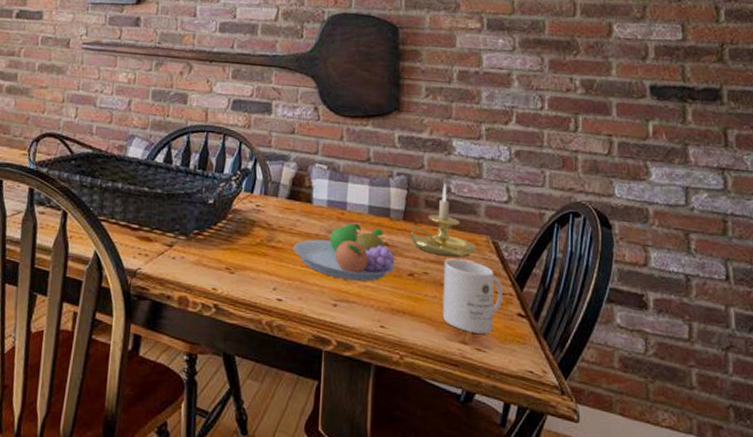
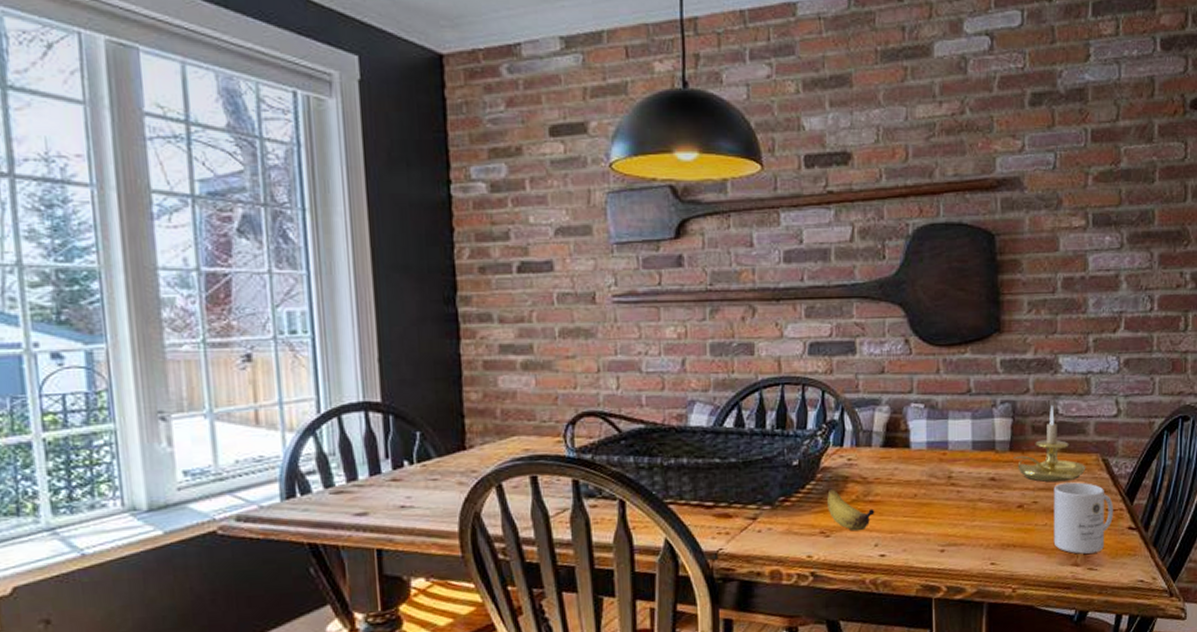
banana: none [234,229,276,273] -> present [827,488,875,532]
fruit bowl: present [294,223,396,282] -> none [893,461,1004,523]

